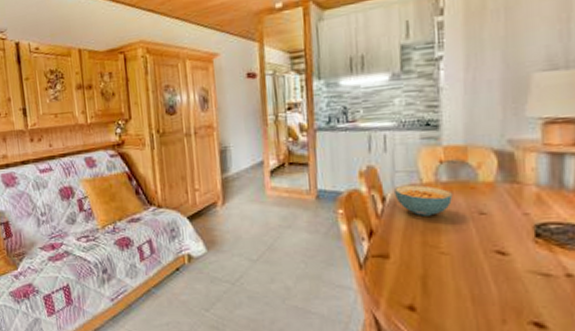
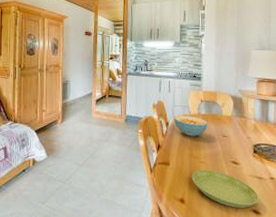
saucer: none [426,265,545,319] -> present [191,170,259,208]

